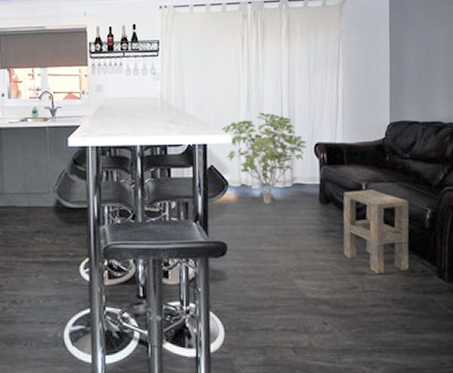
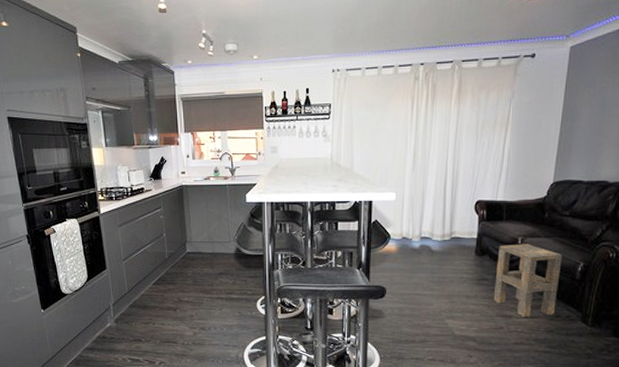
shrub: present [221,112,307,205] -> none [387,172,468,255]

